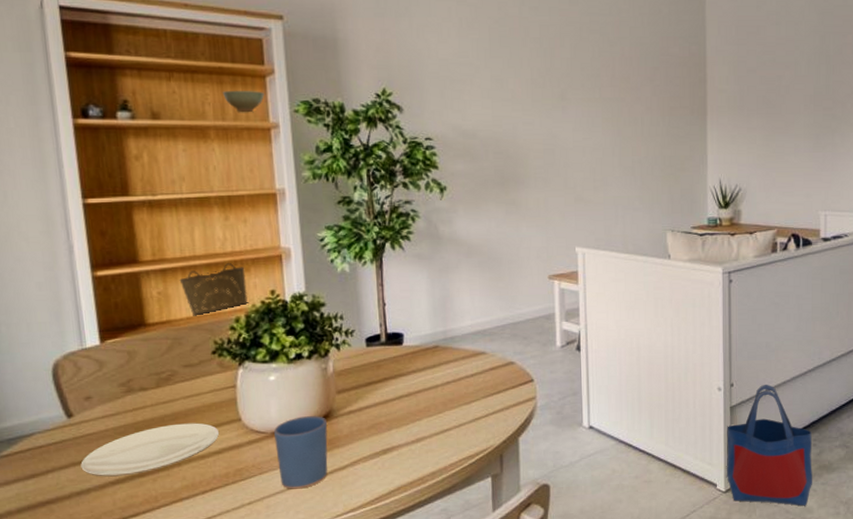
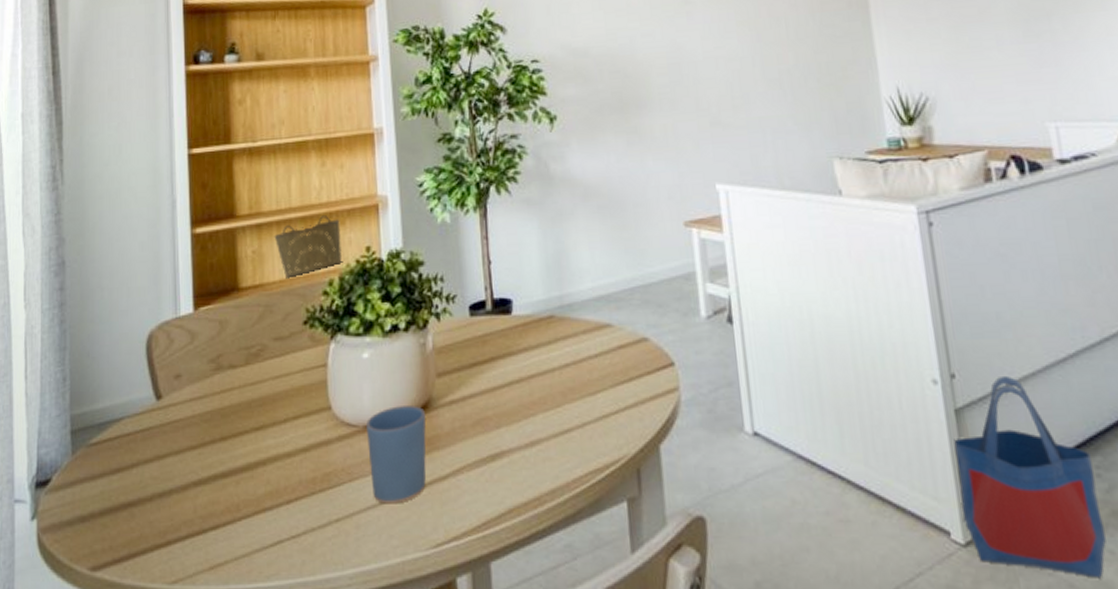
plate: present [80,423,220,477] -> none [165,410,308,476]
bowl: present [222,91,265,112] -> none [323,22,364,46]

